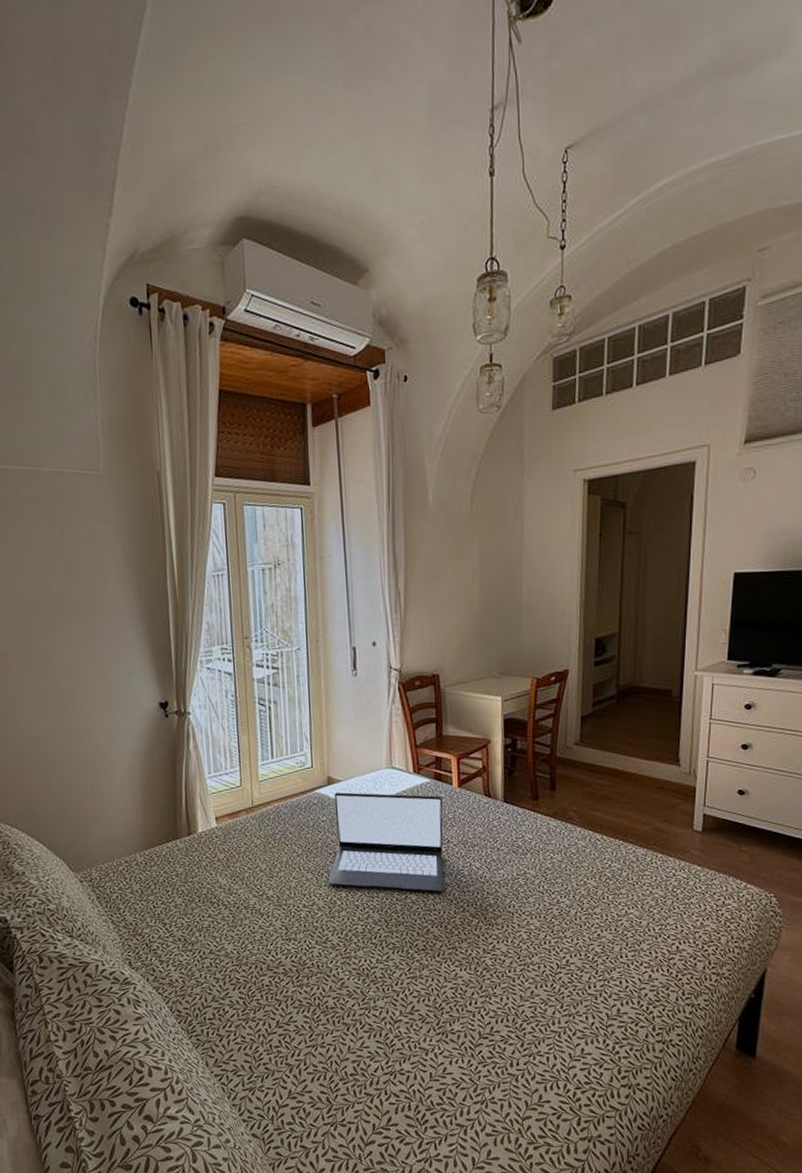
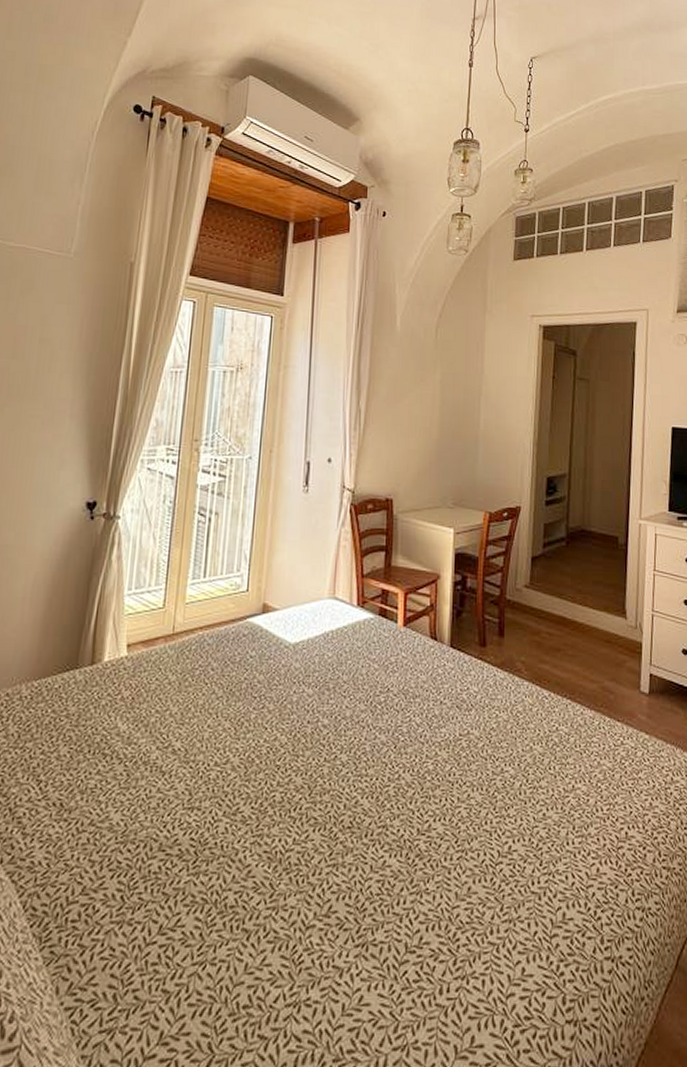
laptop: present [327,792,445,892] -> none [247,623,387,752]

